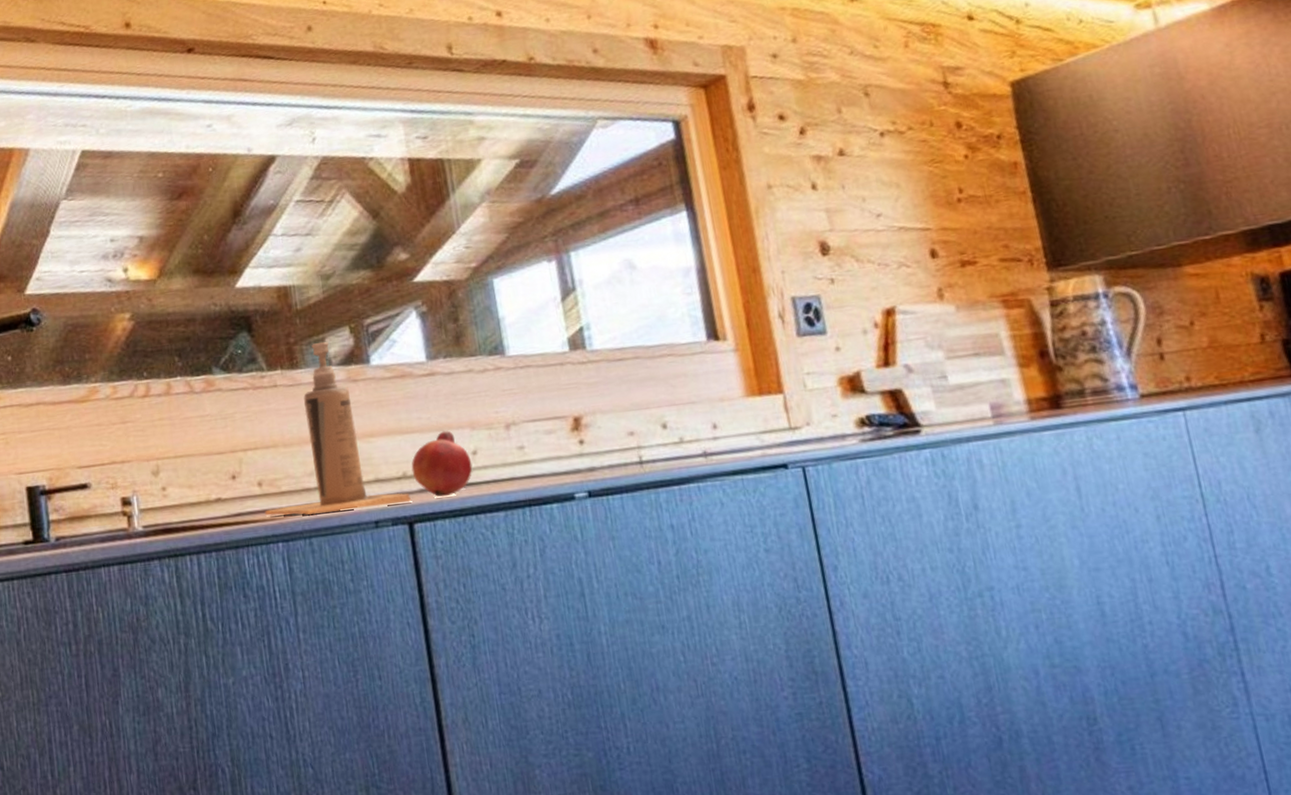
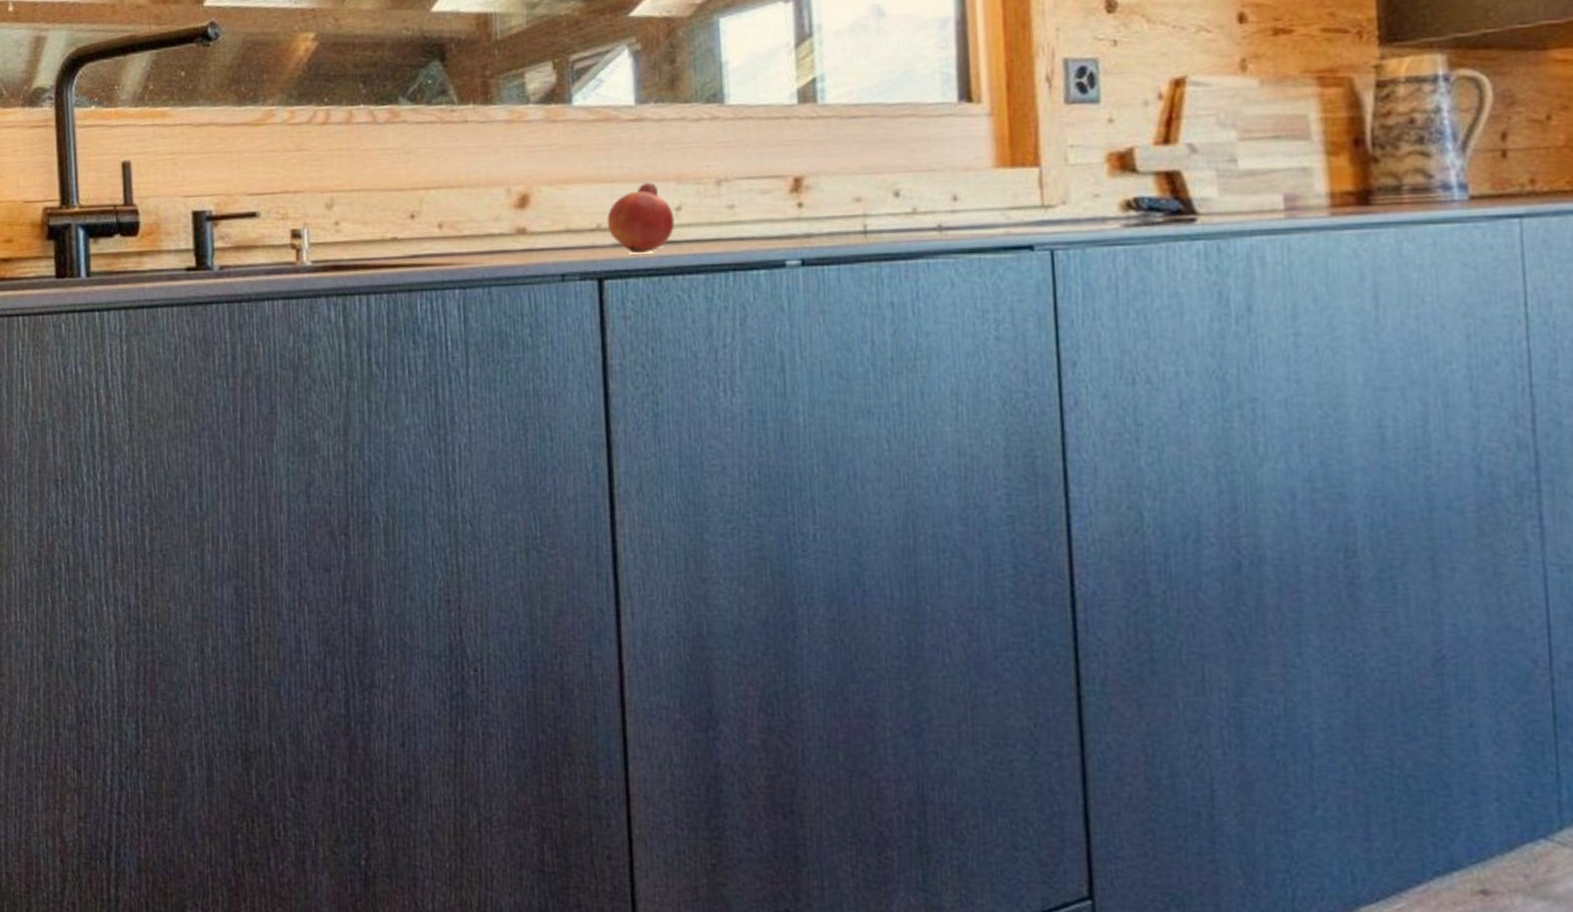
soap dispenser: present [265,341,412,516] -> none [443,76,604,262]

